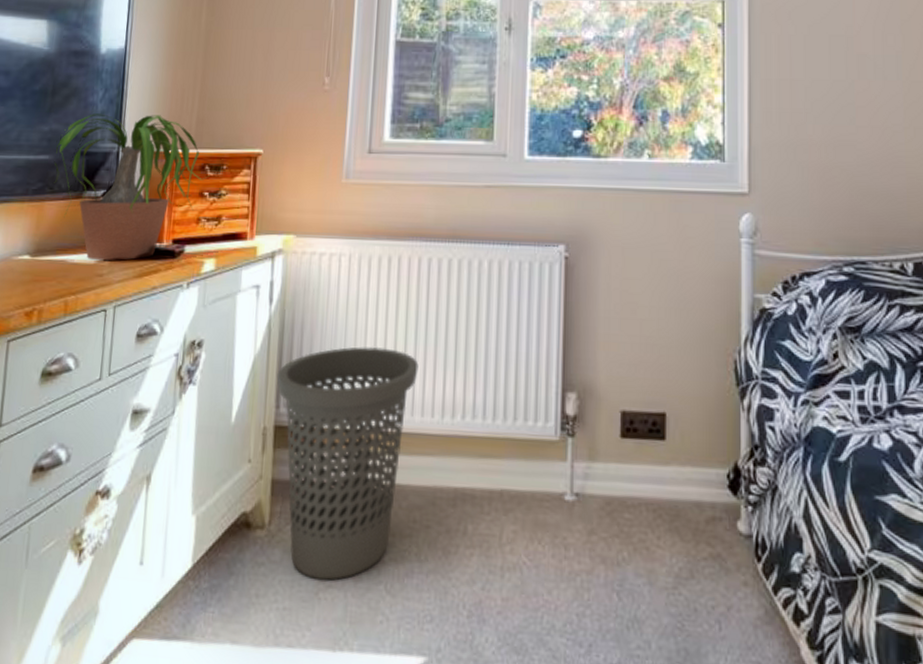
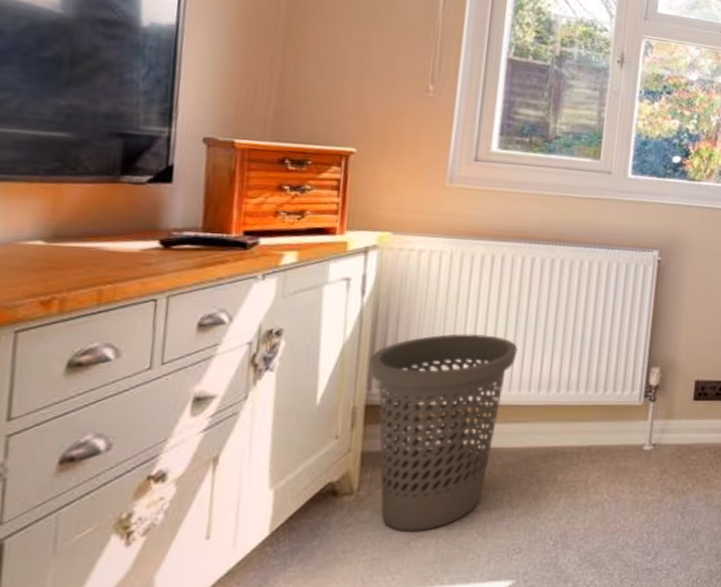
potted plant: present [54,113,210,261] -> none [76,92,291,250]

